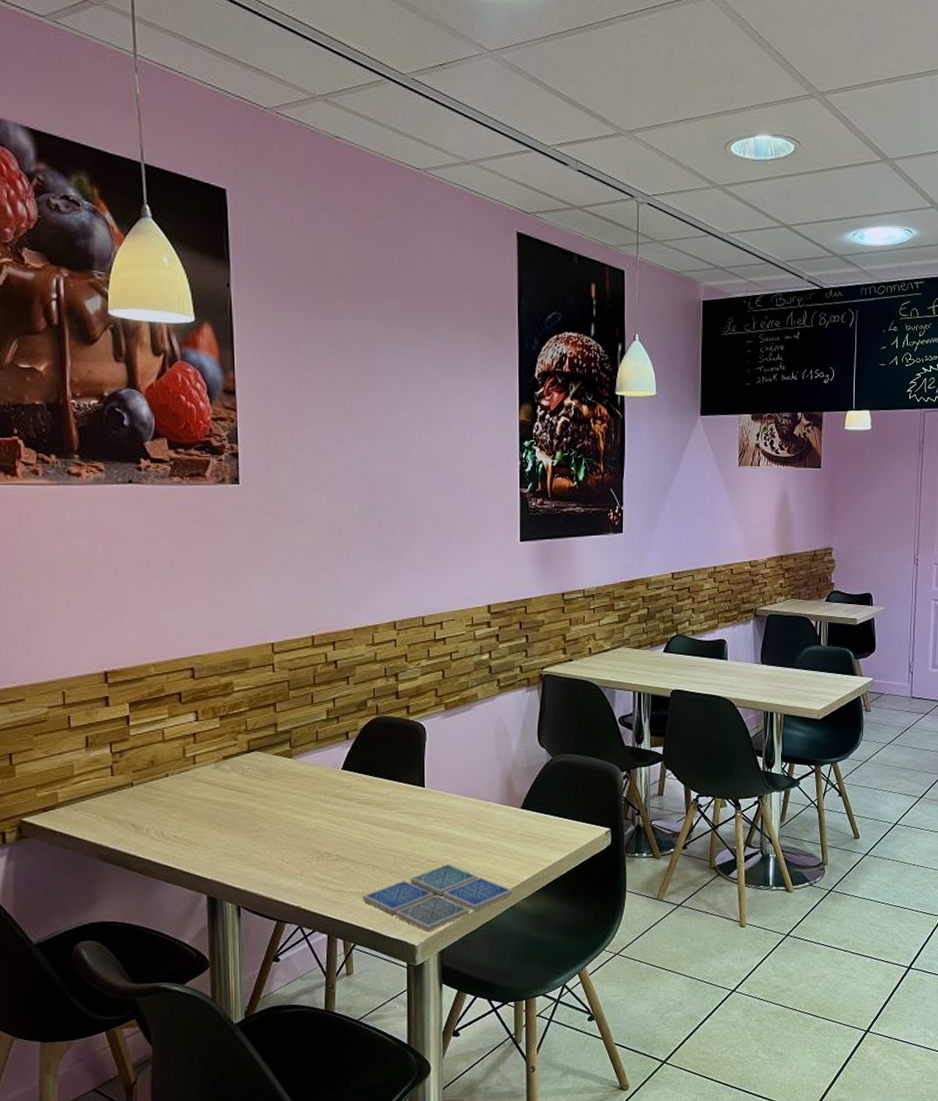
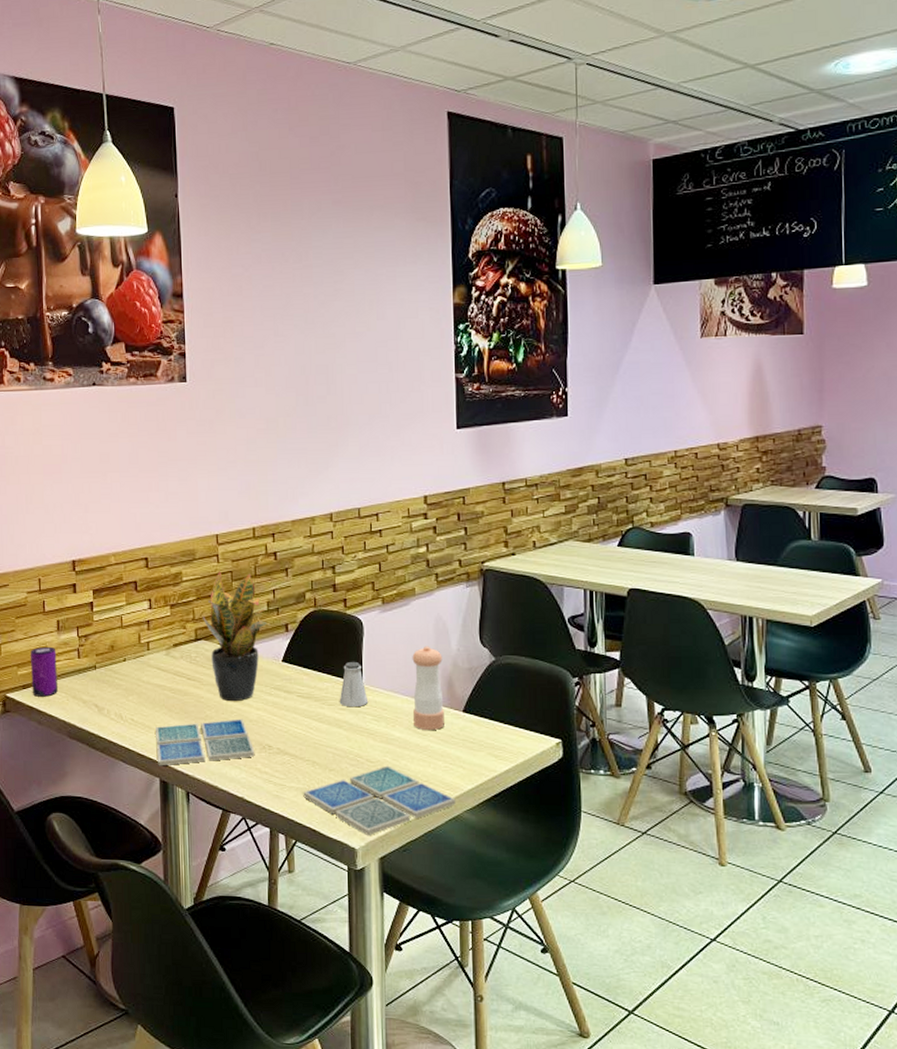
beverage can: none [53,764,86,819] -> present [31,646,58,697]
drink coaster: none [203,828,313,883] -> present [156,719,255,766]
potted plant: none [256,680,330,812] -> present [203,571,270,702]
saltshaker: none [400,767,430,811] -> present [339,662,369,708]
pepper shaker: none [473,748,503,828] -> present [412,646,444,730]

